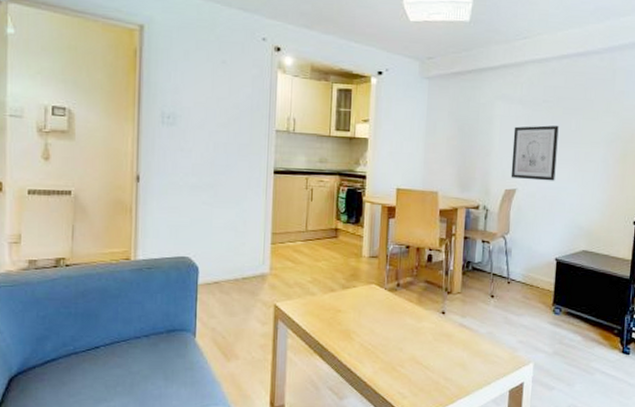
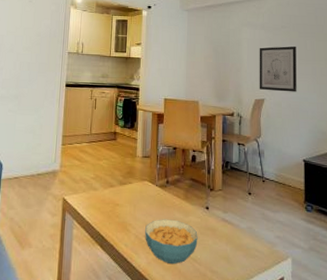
cereal bowl: none [371,325,432,373] -> present [145,219,198,265]

